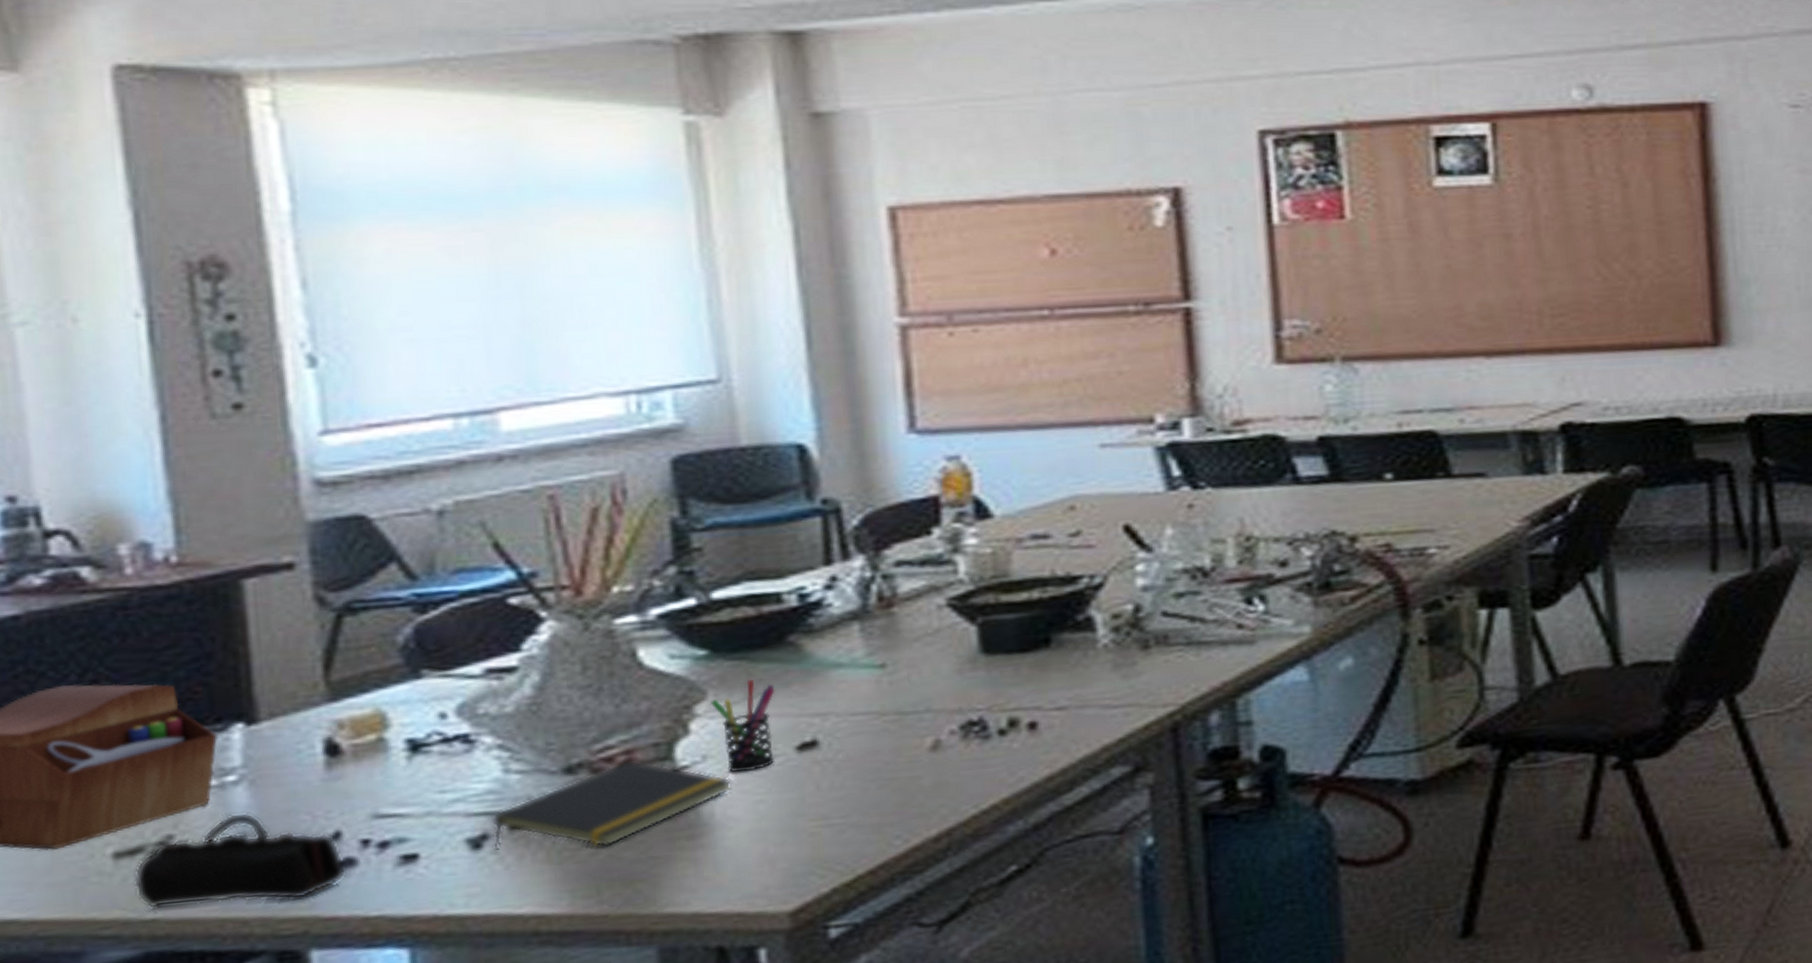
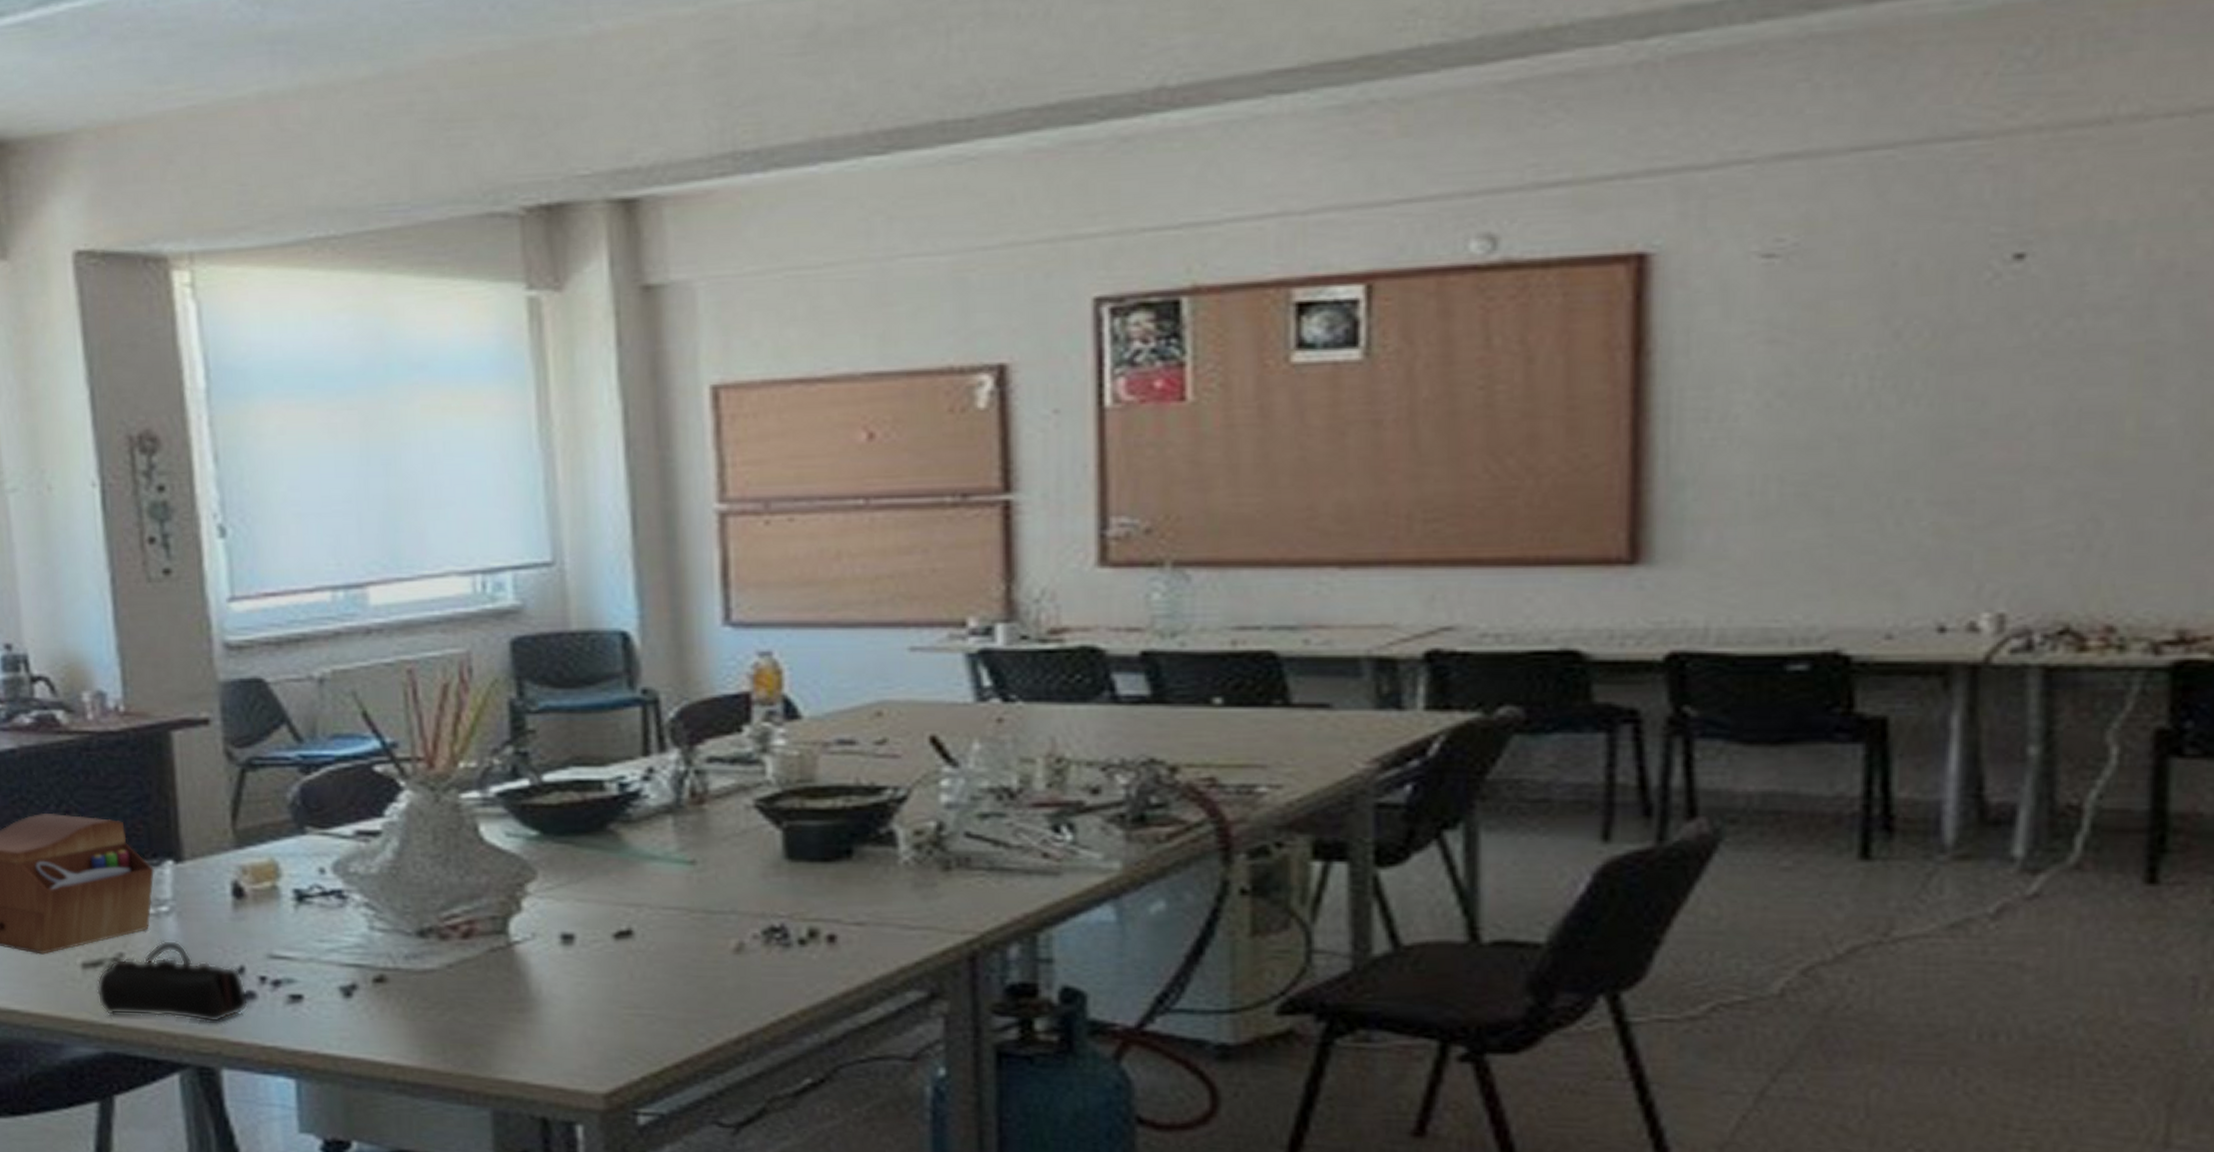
notepad: present [492,760,733,850] -> none [360,930,558,1009]
pen holder: present [711,680,775,773] -> none [540,864,596,953]

